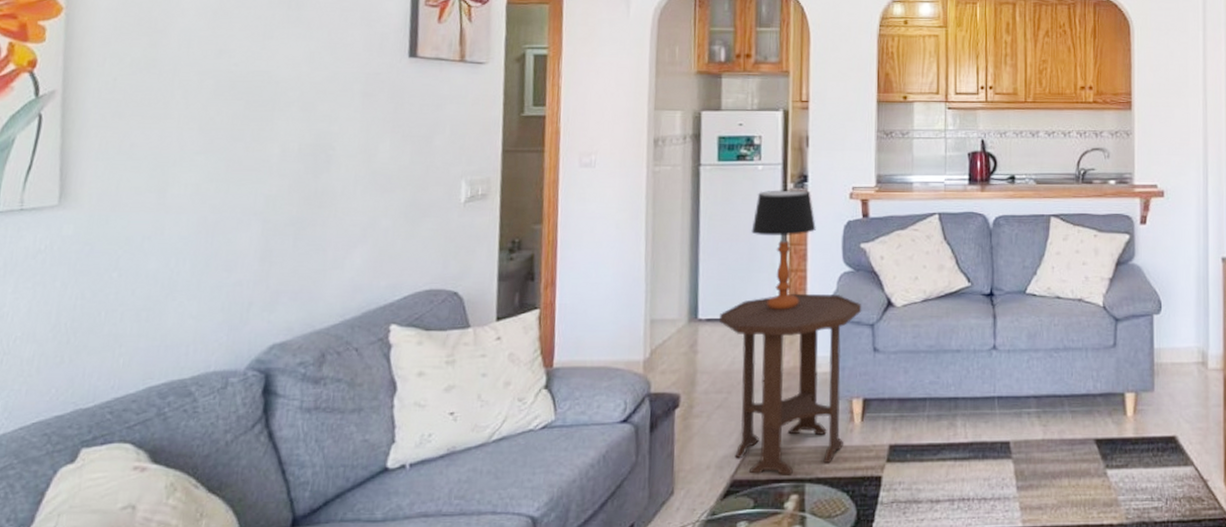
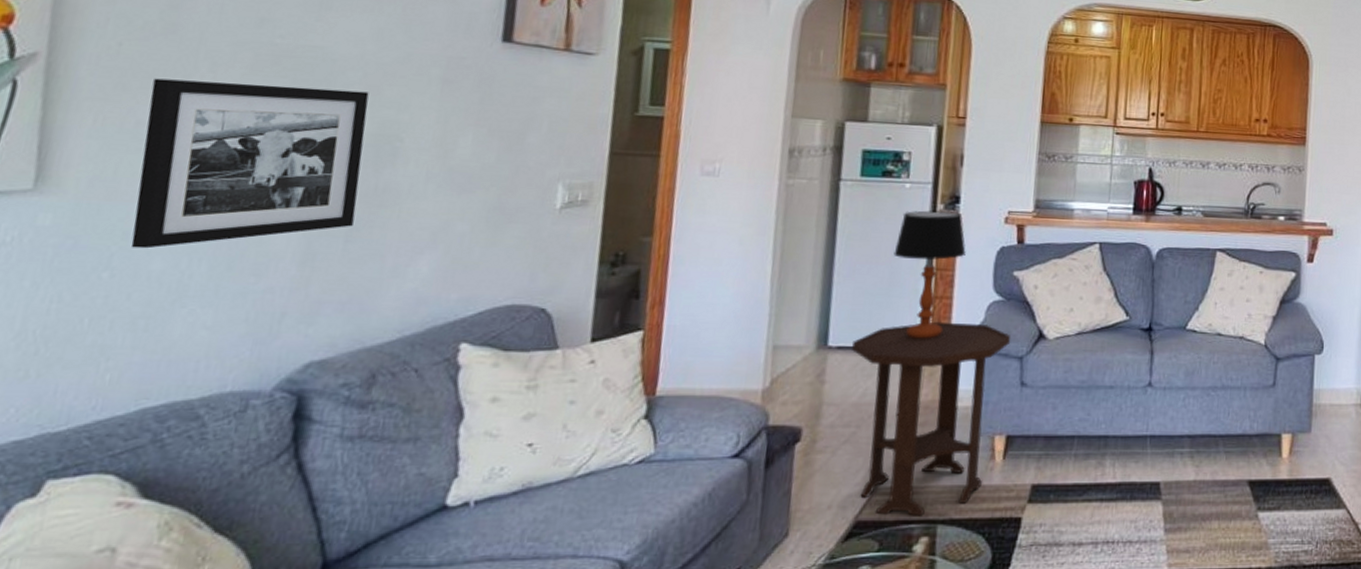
picture frame: none [132,106,306,251] -> present [130,78,369,249]

